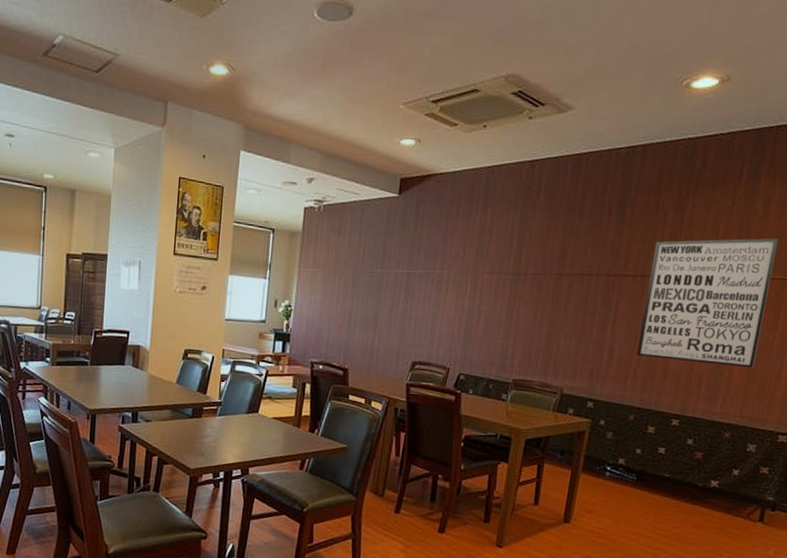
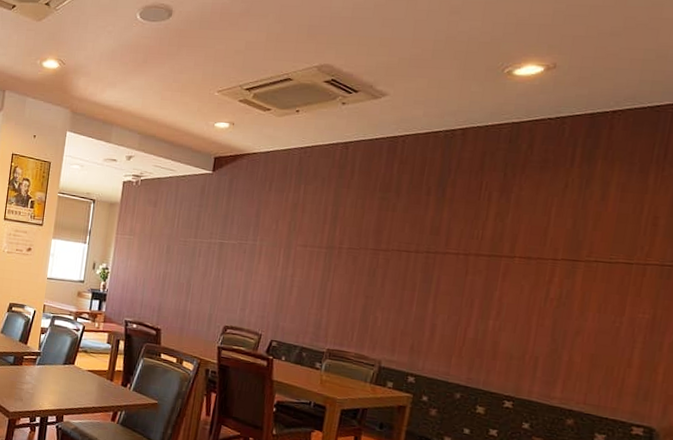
wall art: present [637,238,779,369] -> none [462,220,622,354]

